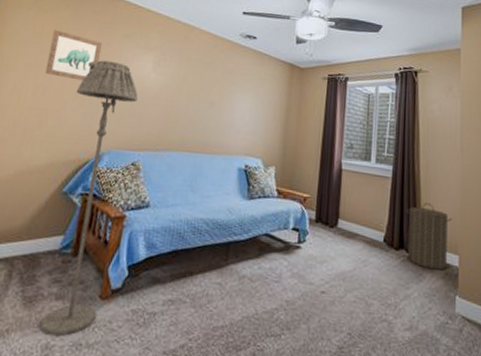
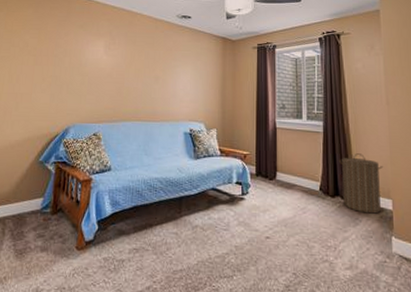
floor lamp: present [40,60,138,336] -> none [30,48,94,281]
wall art: present [44,30,103,81] -> none [17,26,62,67]

